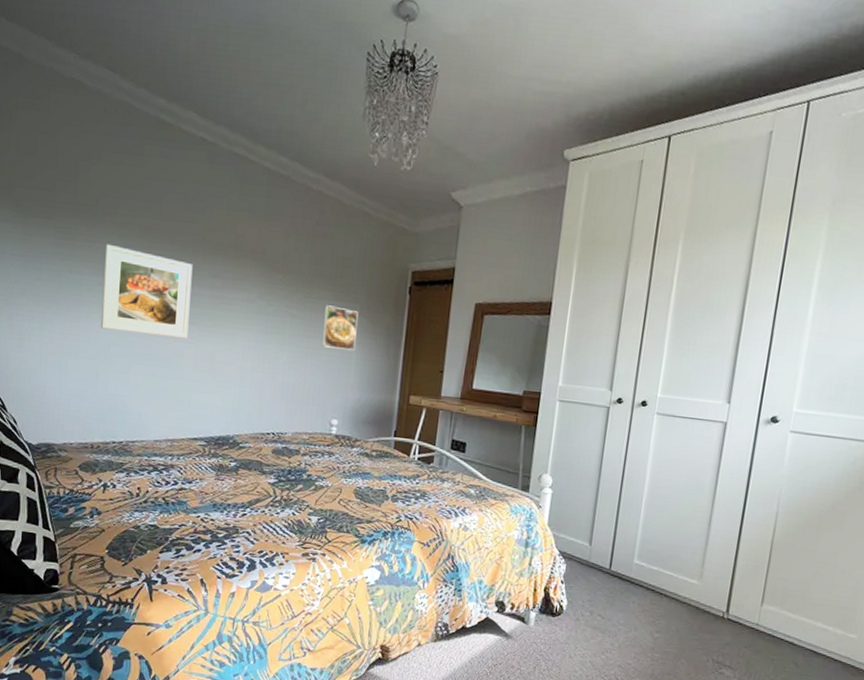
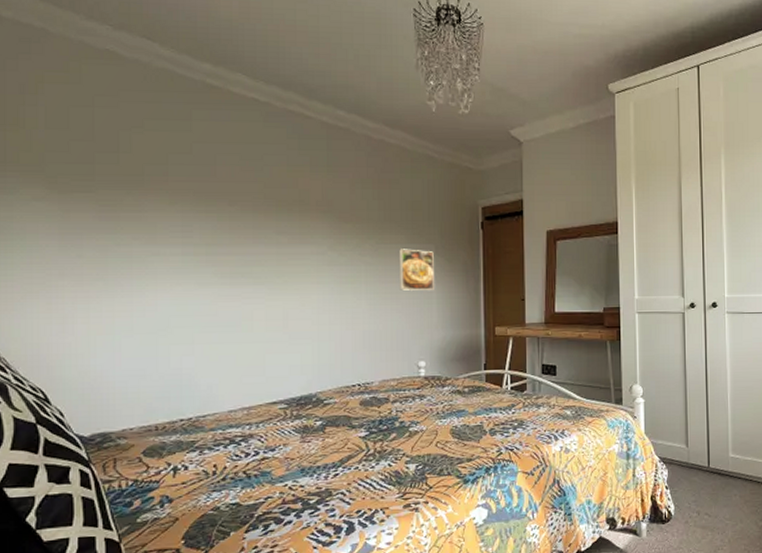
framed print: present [100,243,193,338] -> none [155,212,256,300]

